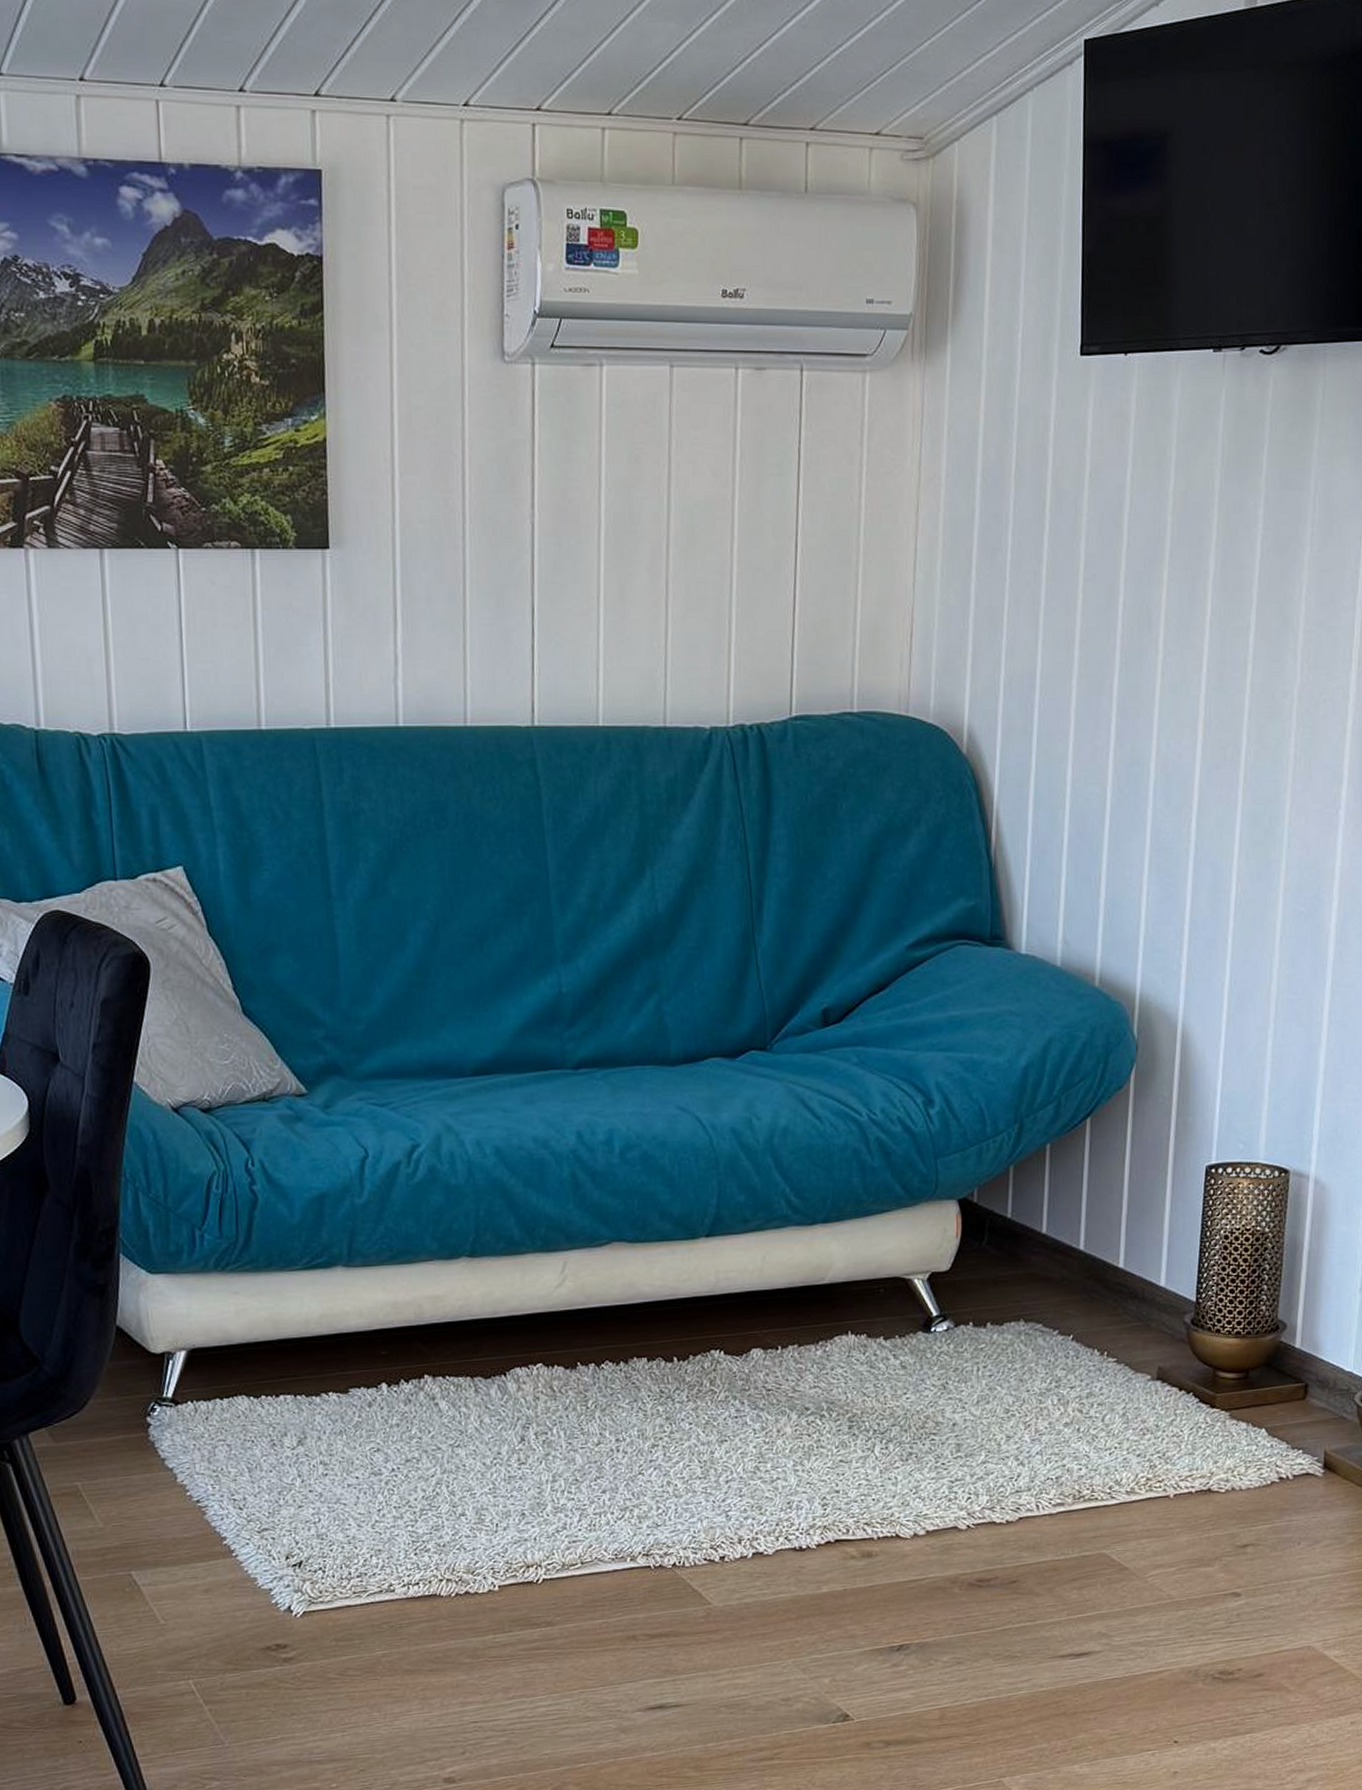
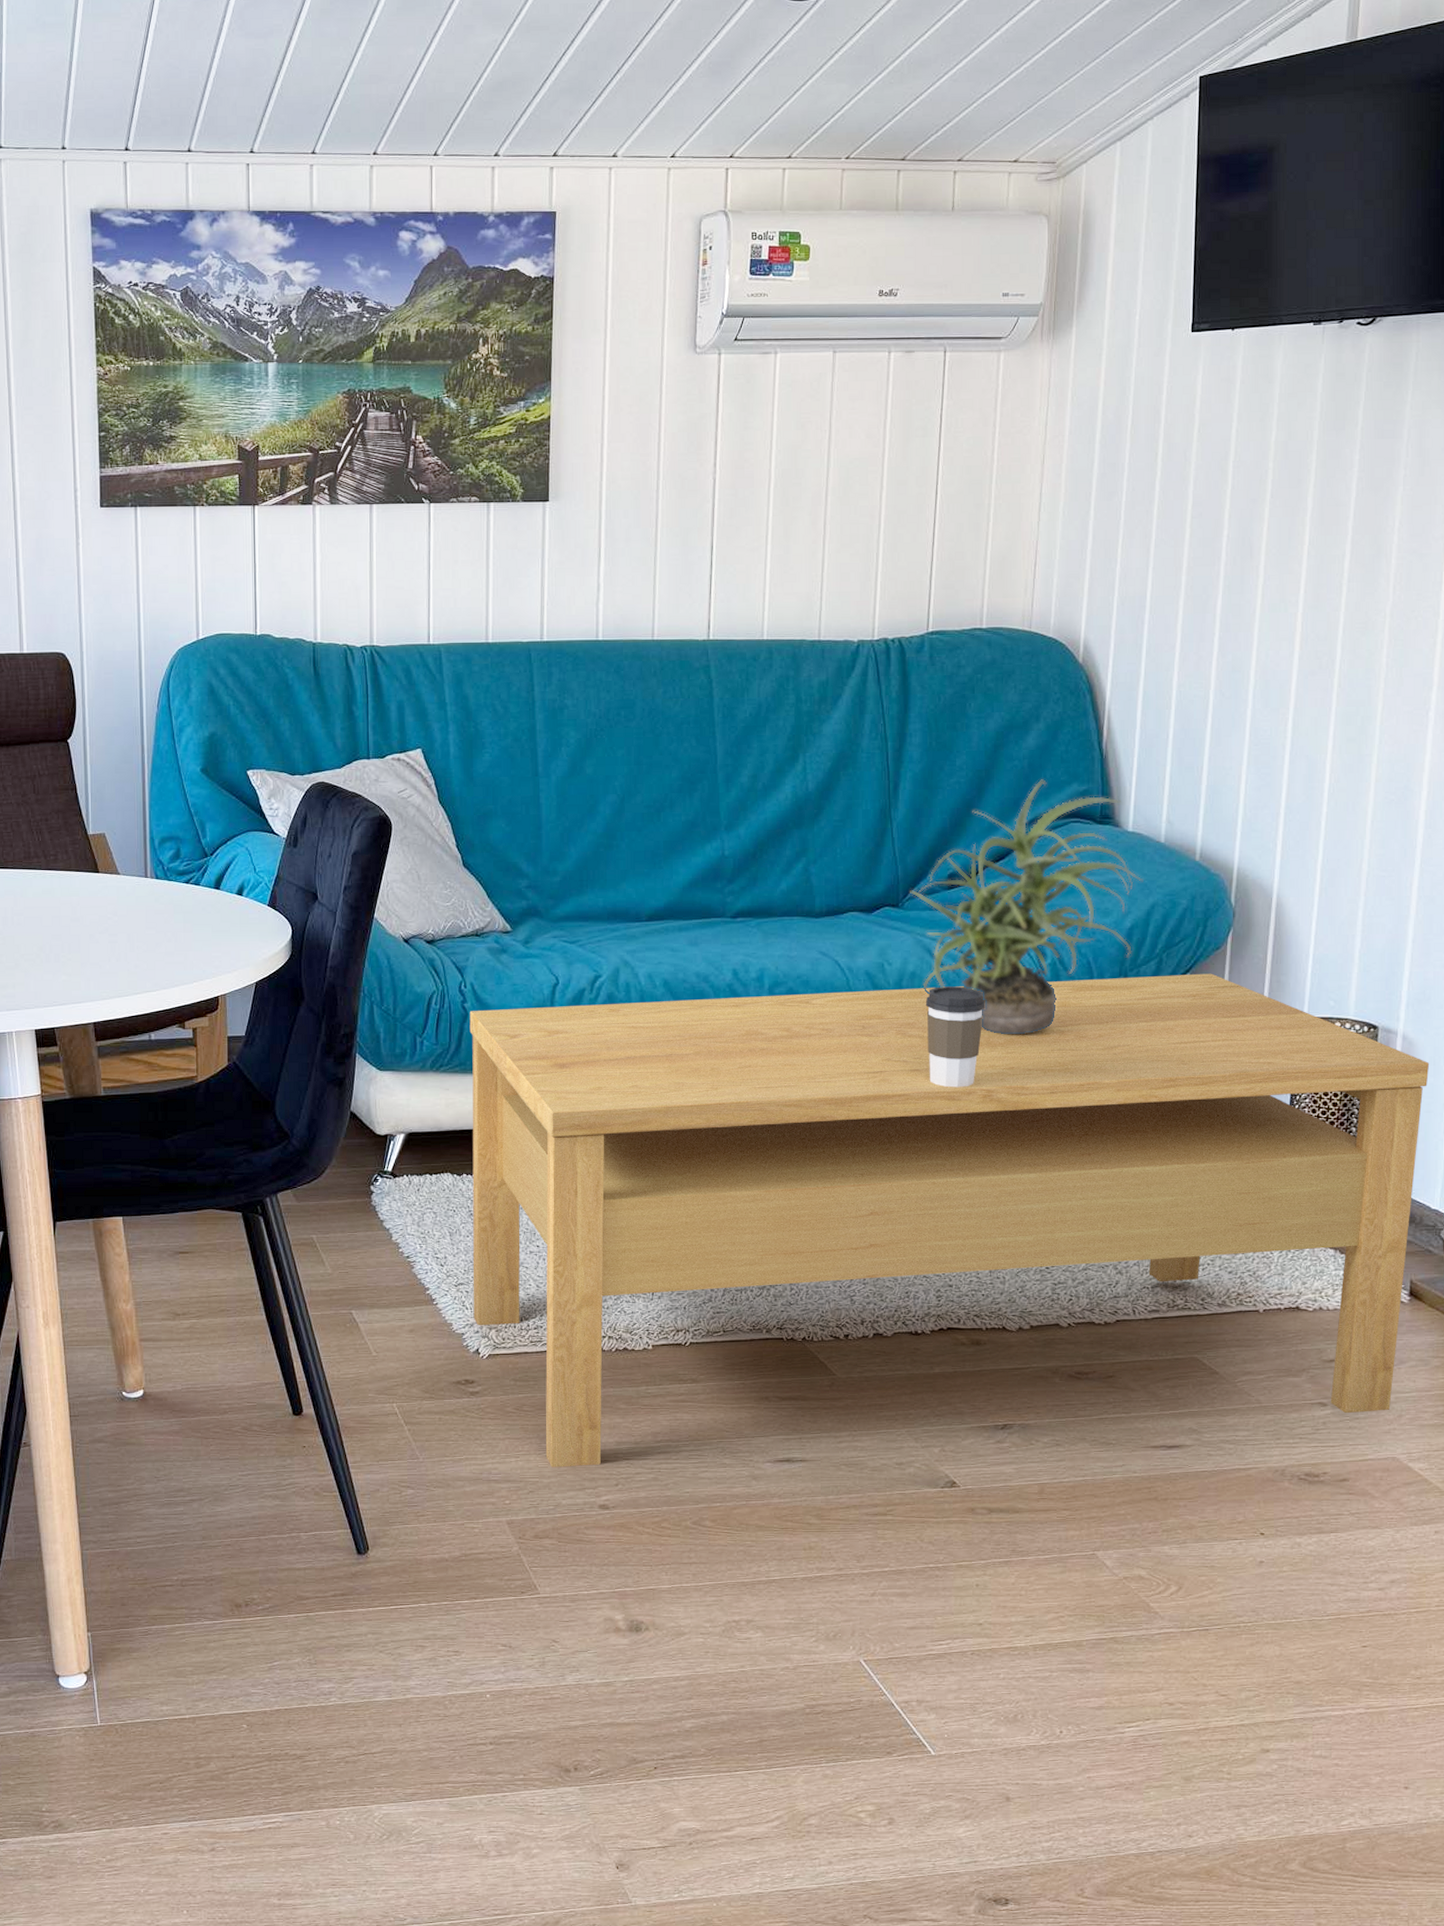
coffee table: none [259,1116,1343,1740] -> present [469,973,1430,1468]
potted plant: none [779,894,1039,1197] -> present [910,779,1144,1035]
coffee cup: none [800,1142,868,1262] -> present [925,986,985,1088]

